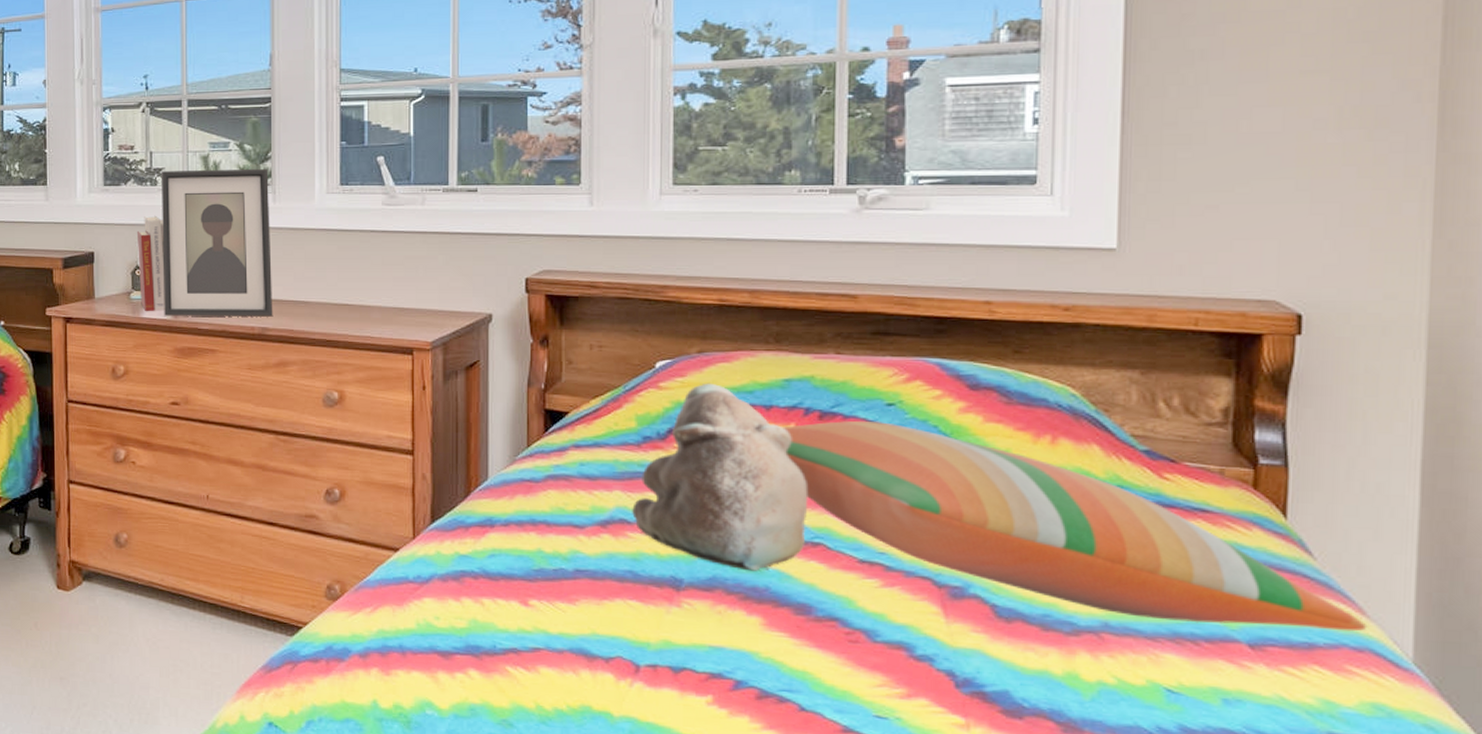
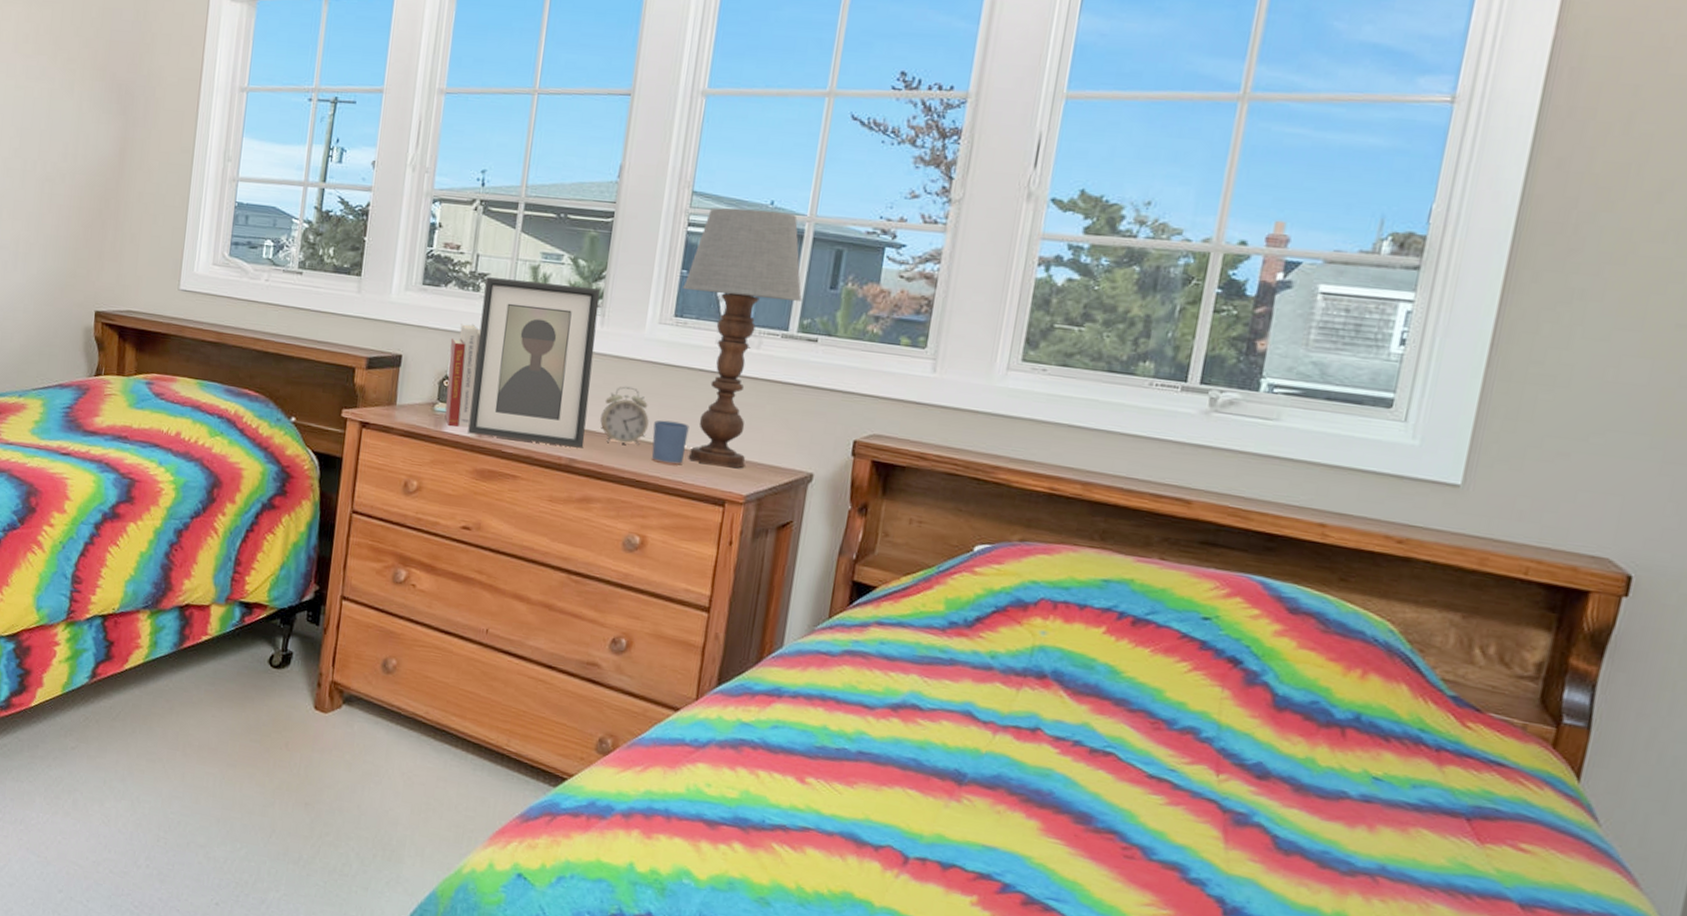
alarm clock: none [285,254,330,308] -> present [600,386,649,446]
mug: none [336,281,369,321] -> present [651,420,689,465]
table lamp: none [344,77,457,318] -> present [682,207,803,468]
stuffed animal: present [632,383,809,571] -> none [925,573,1109,775]
pillow: present [781,421,1368,632] -> none [1091,628,1639,903]

